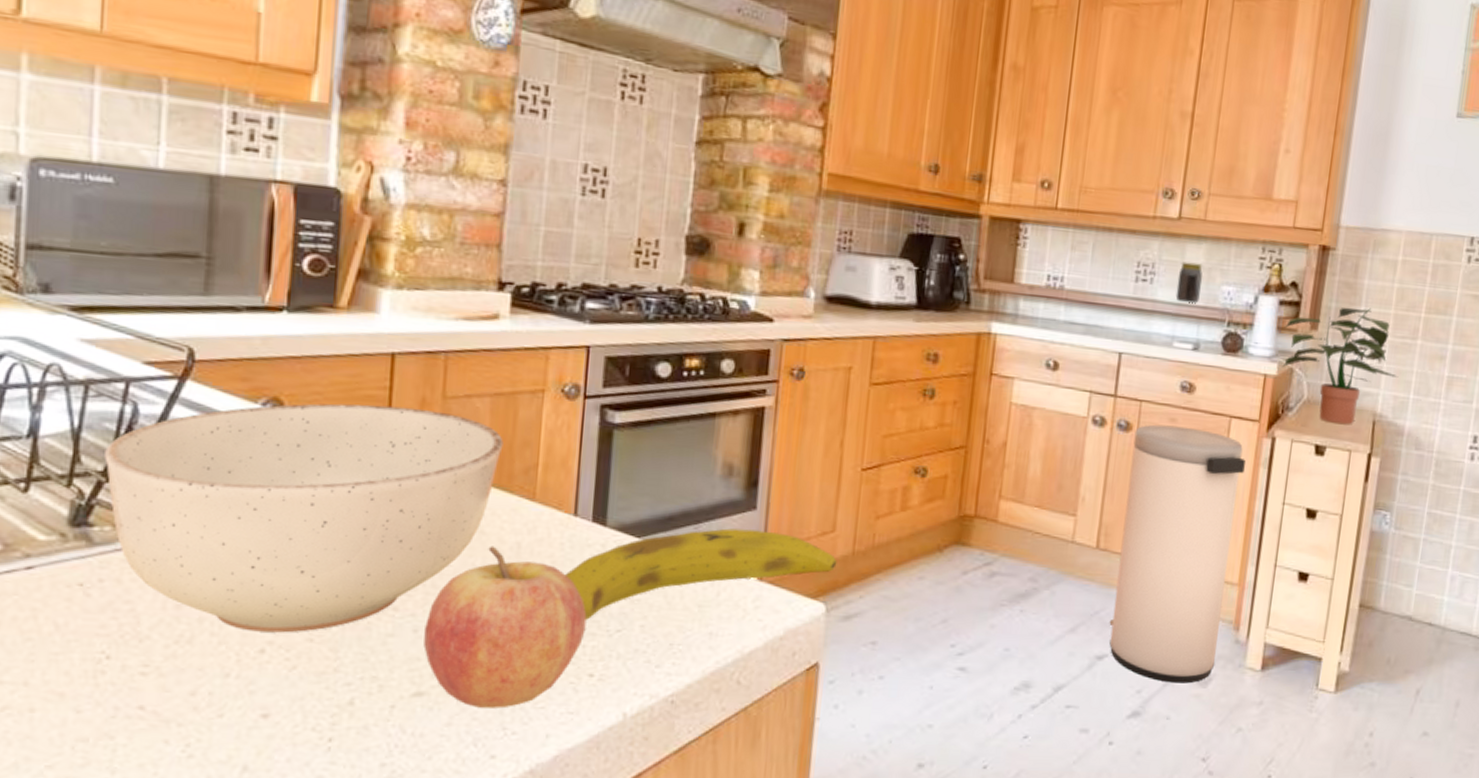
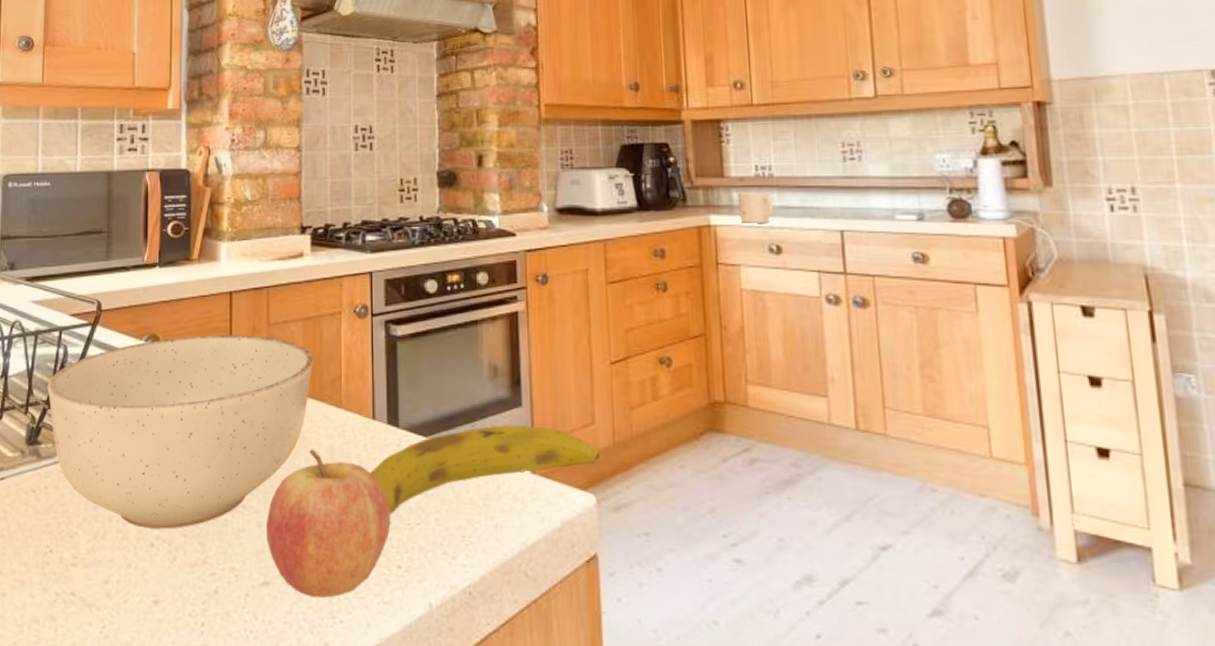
mug: none [1022,301,1059,338] -> present [737,192,774,224]
pedal bin: present [1109,424,1246,684] -> none [873,298,1020,578]
jar: present [1175,261,1203,304] -> none [886,136,914,176]
potted plant: present [1282,307,1399,425] -> none [1014,157,1163,282]

